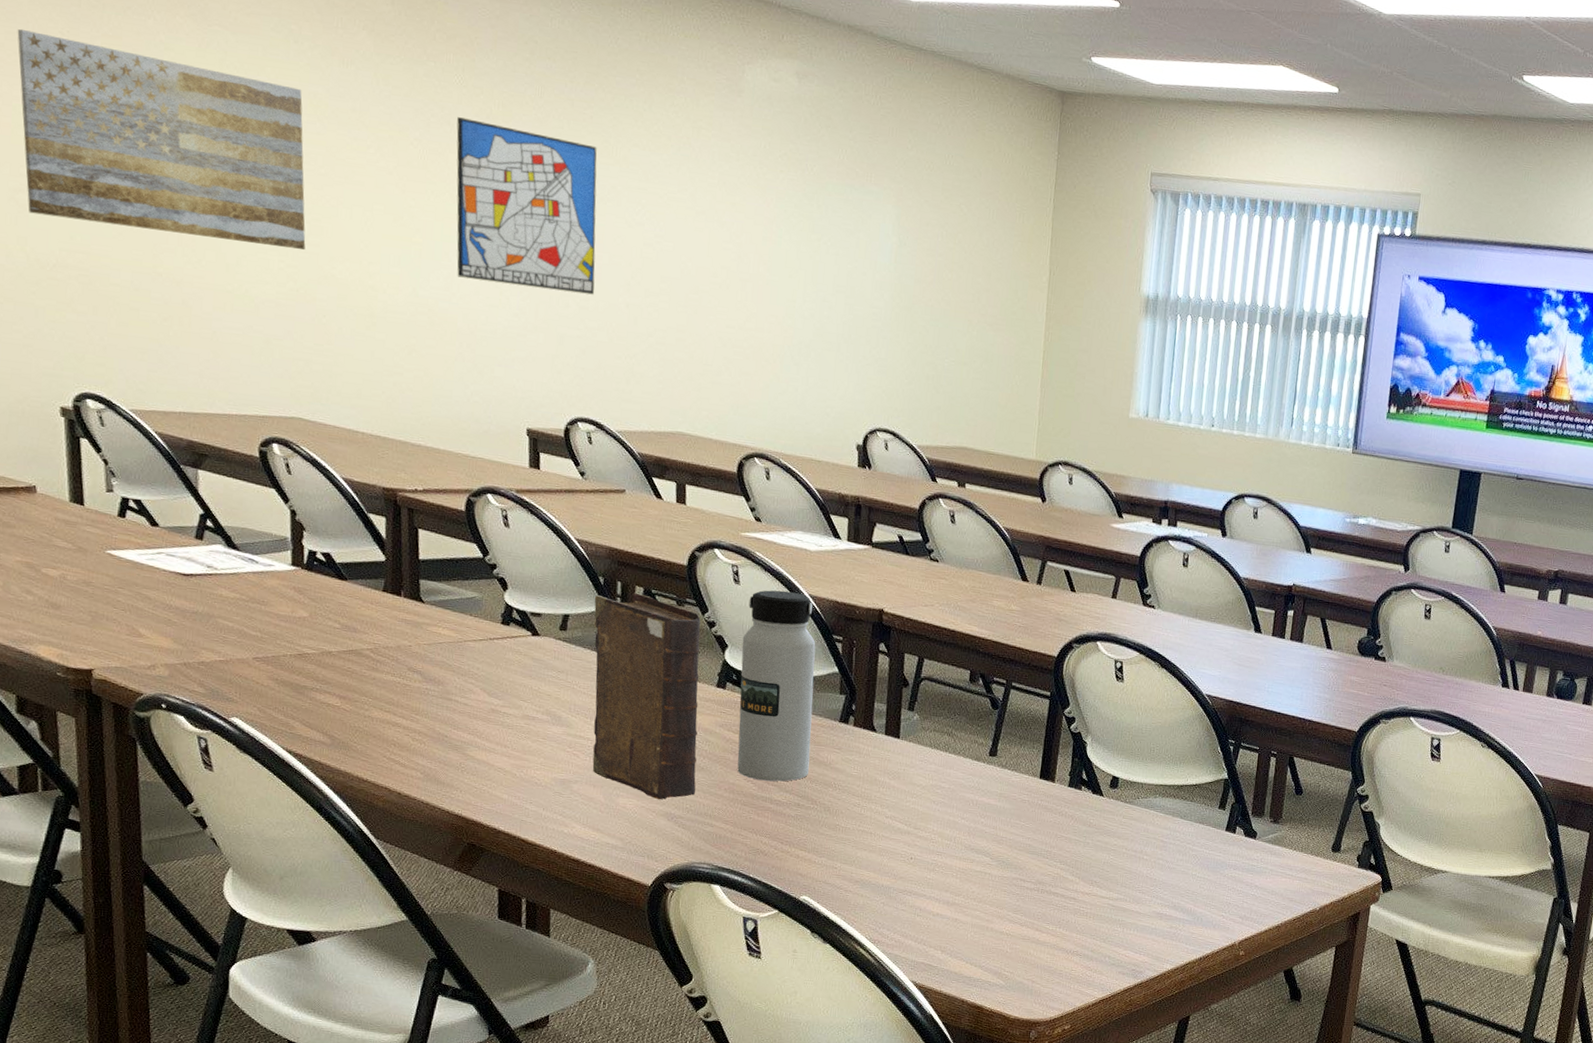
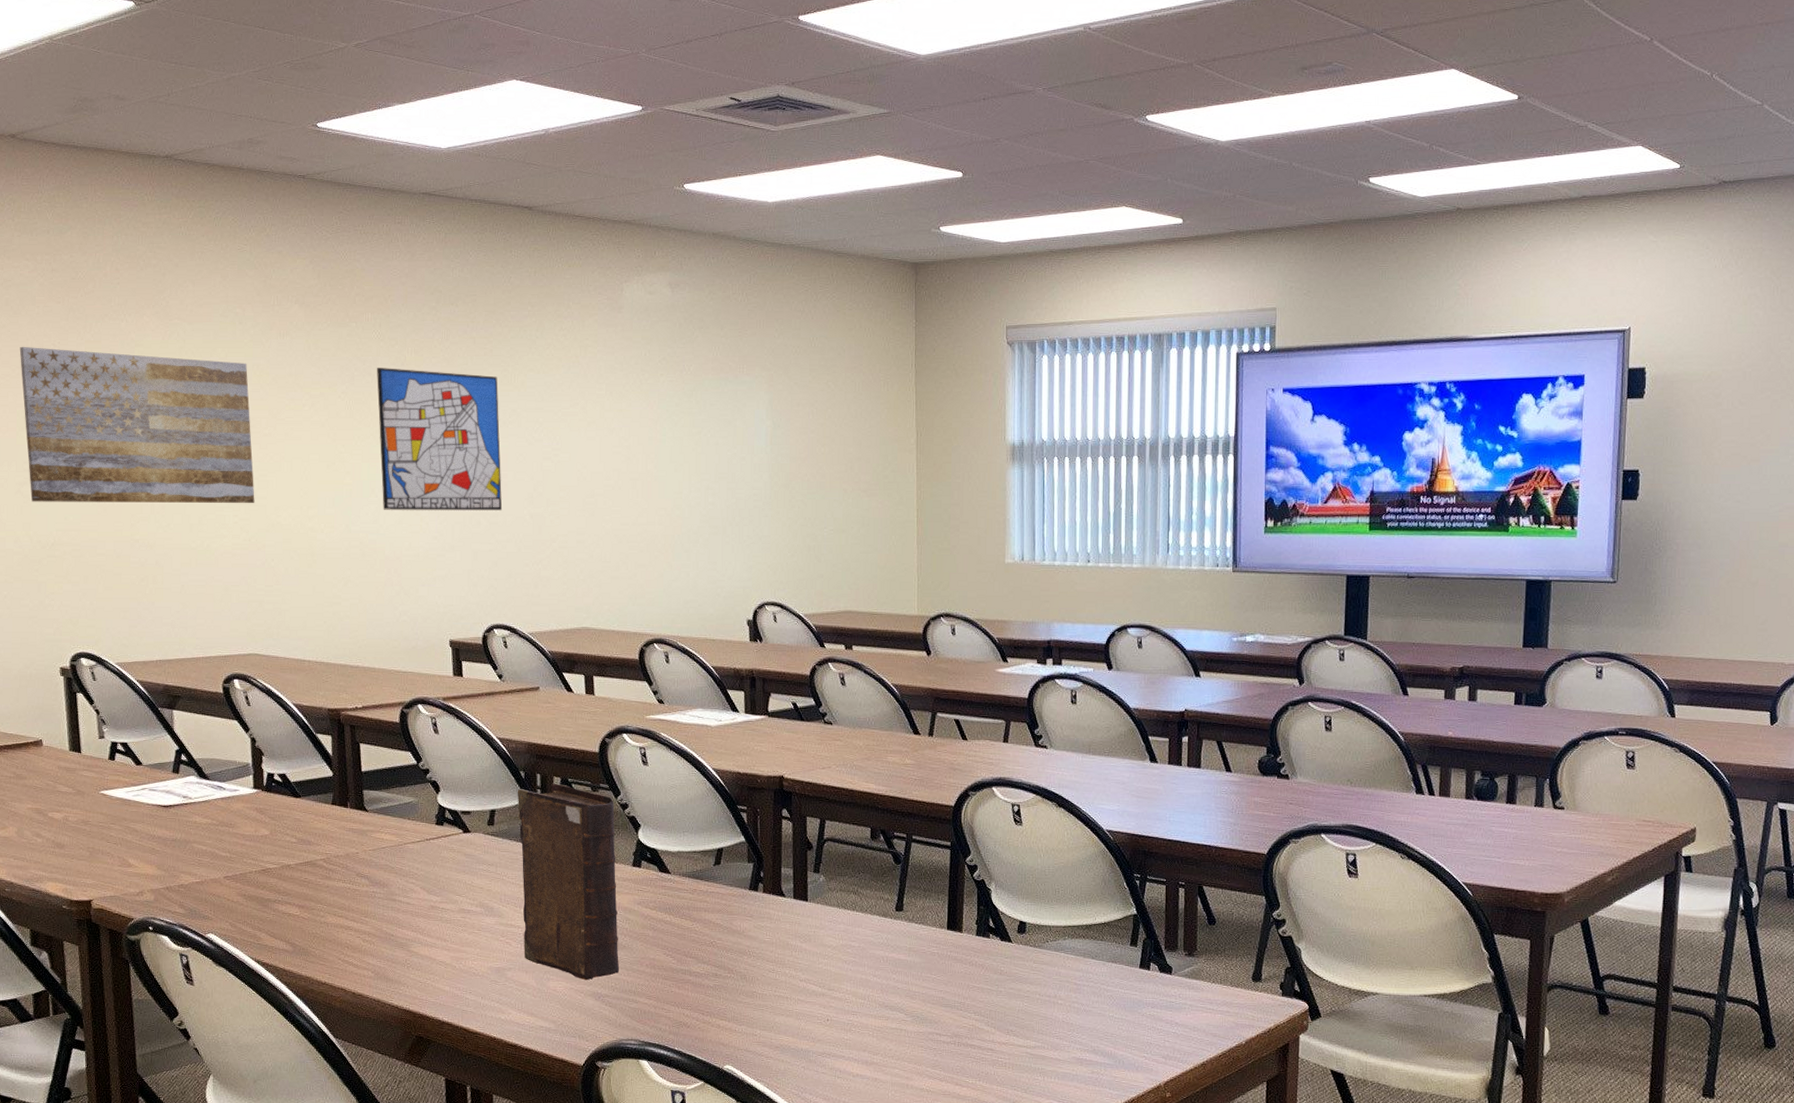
water bottle: present [737,590,816,782] -> none [653,767,724,954]

